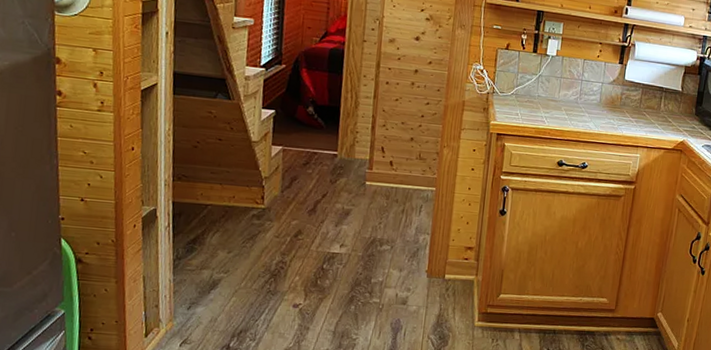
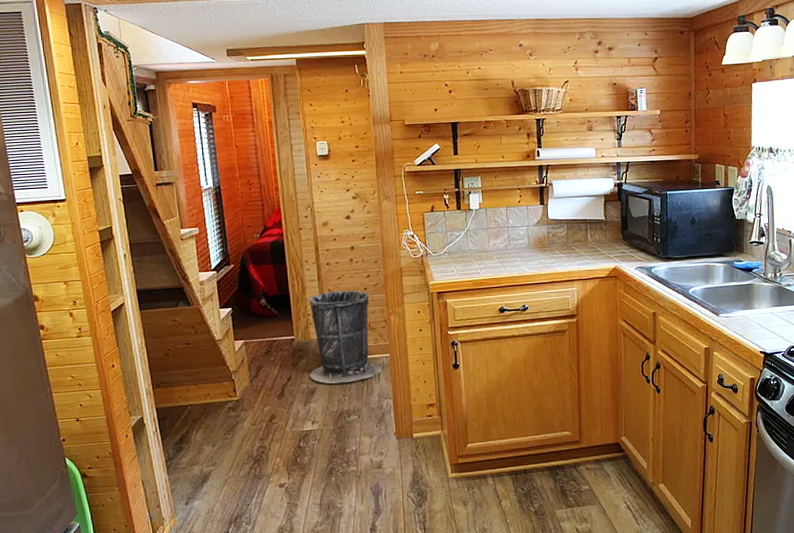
trash can: none [347,112,425,211] -> present [309,290,382,384]

